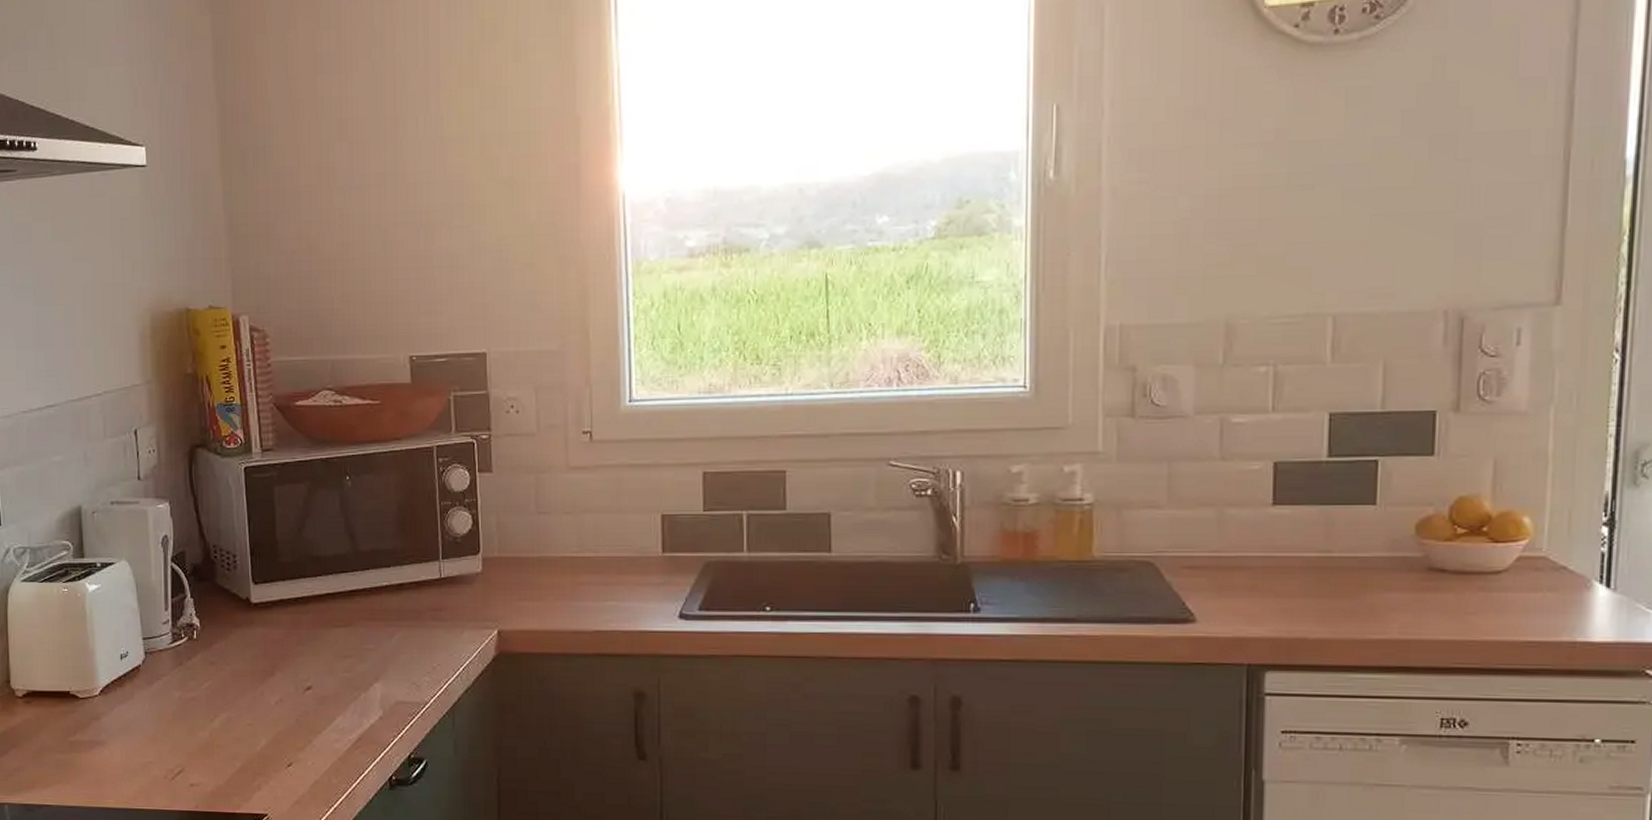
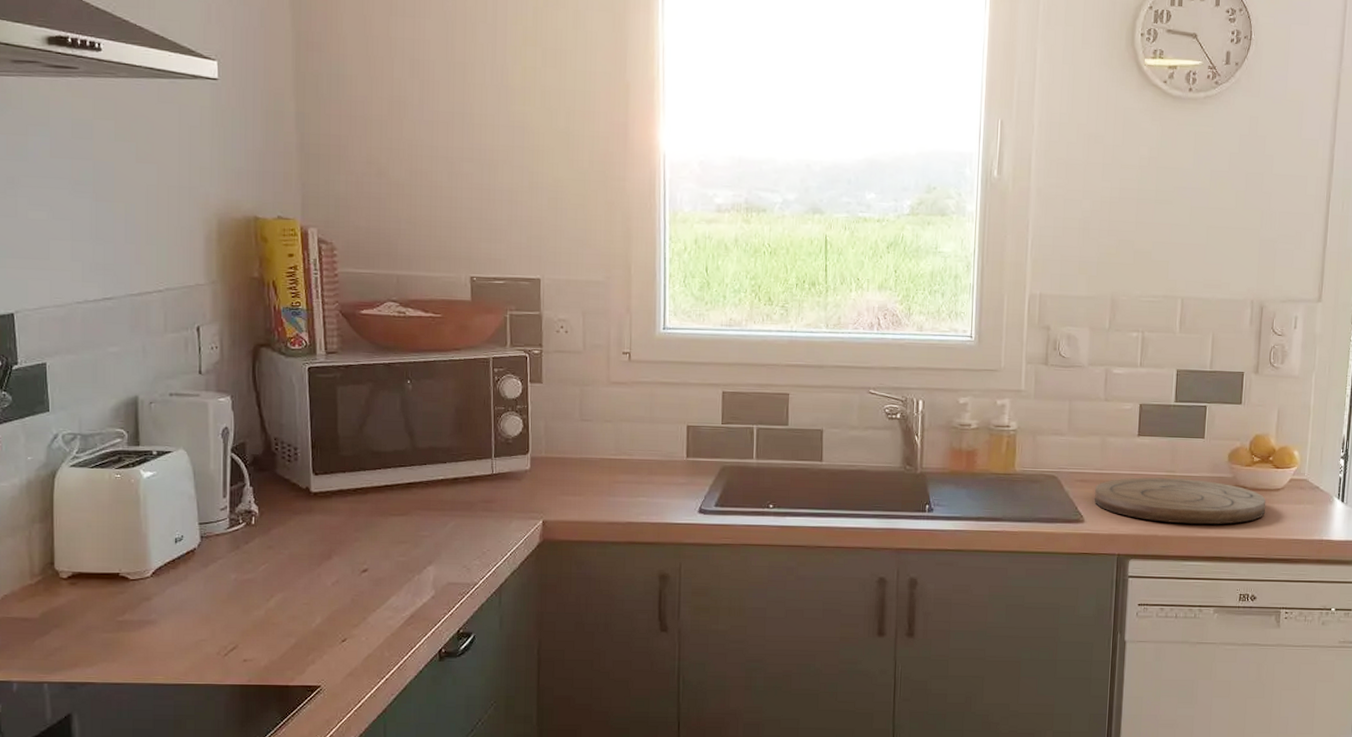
cutting board: none [1209,560,1480,623] -> present [1094,477,1267,525]

